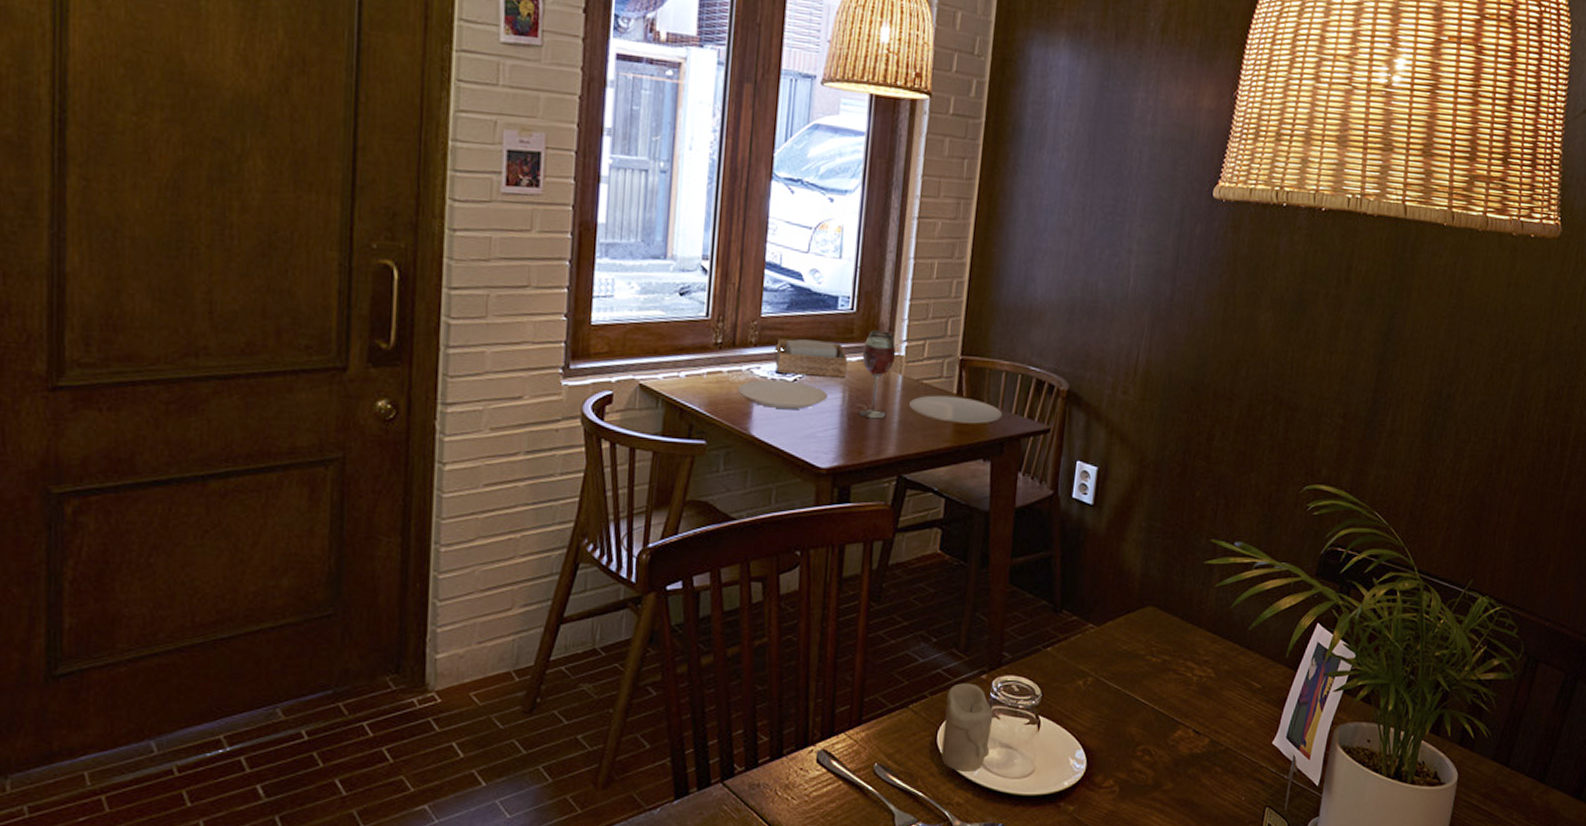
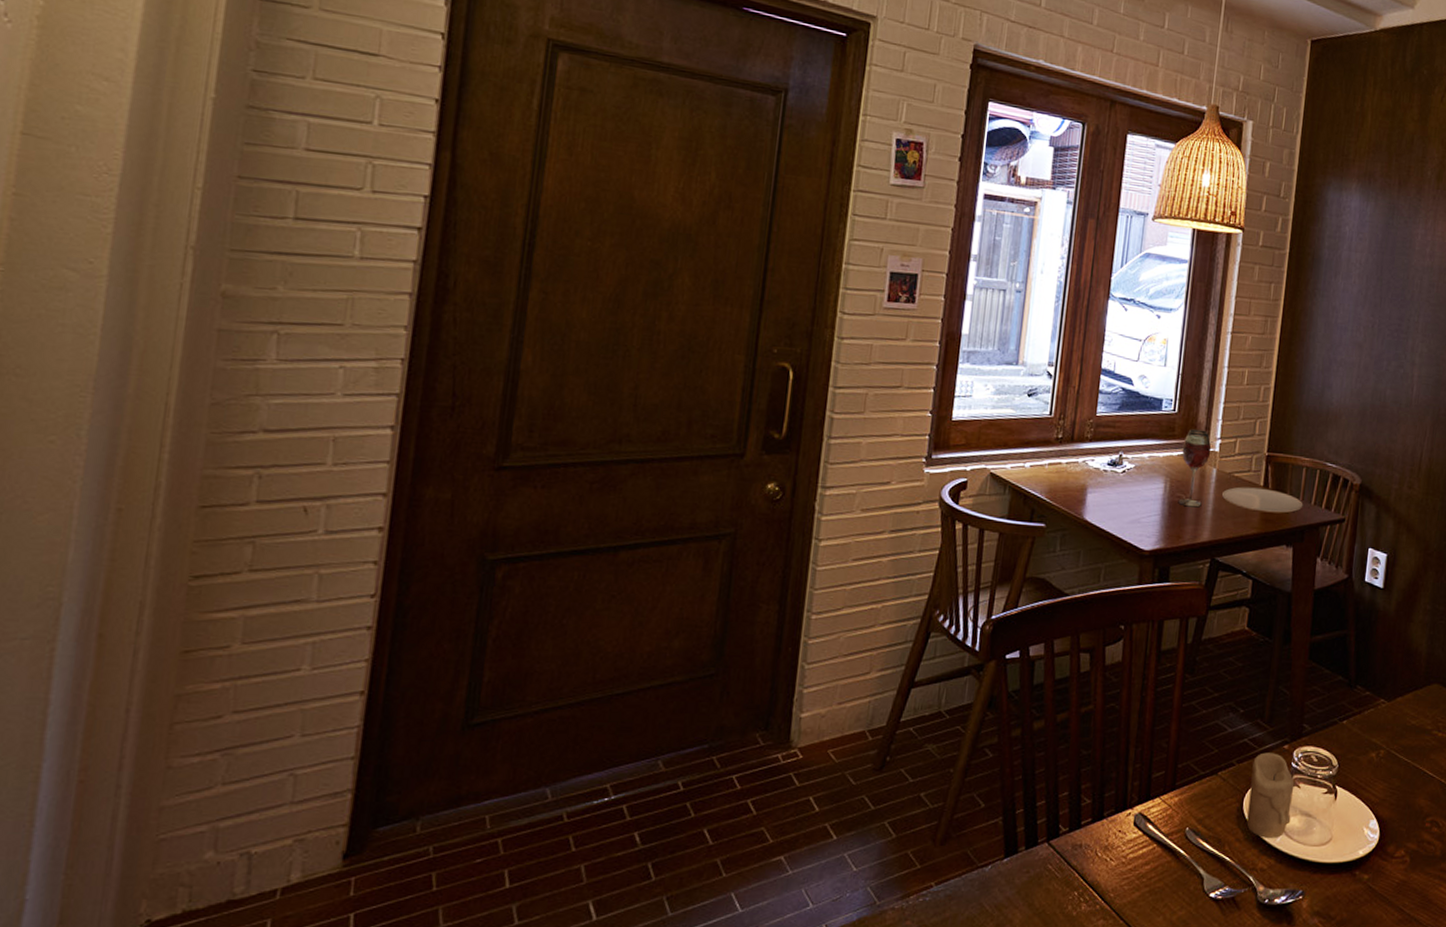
plate: present [737,379,828,409] -> none [1074,470,1151,497]
napkin holder: present [774,338,848,379] -> none [1106,434,1170,471]

